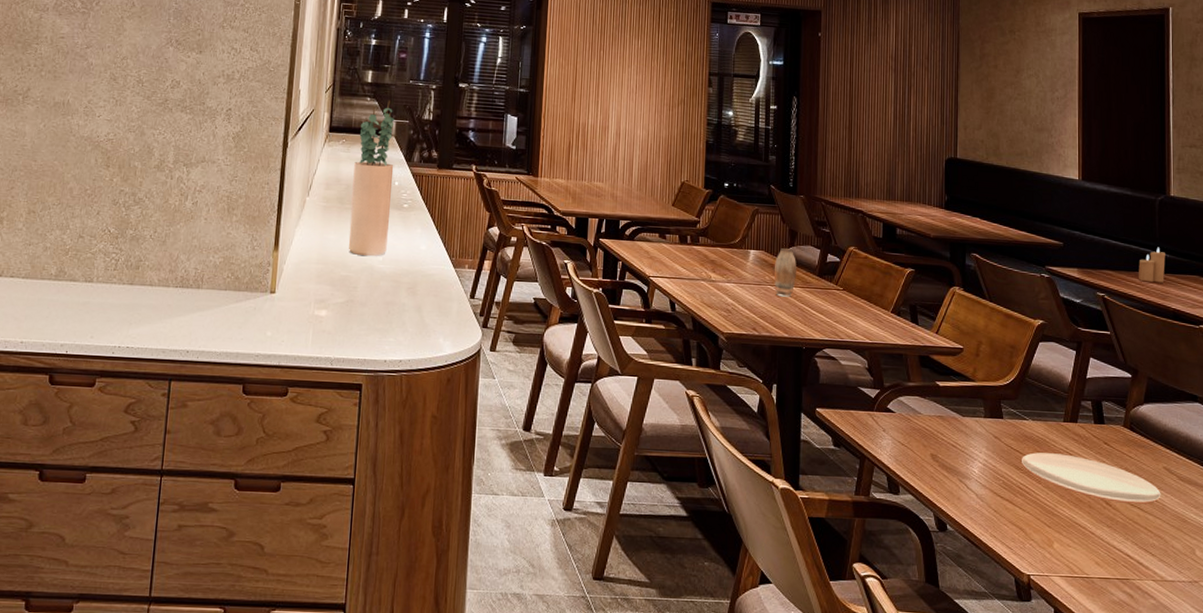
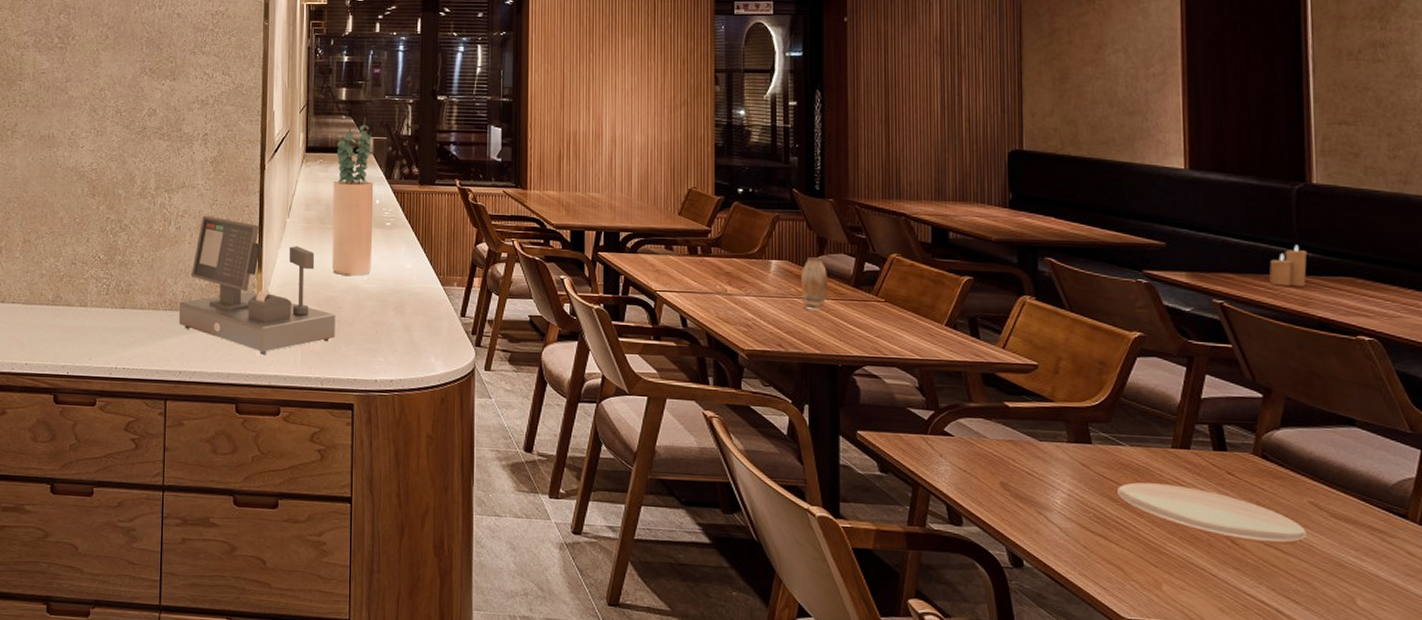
cash register: none [189,191,349,334] -> present [179,215,335,355]

